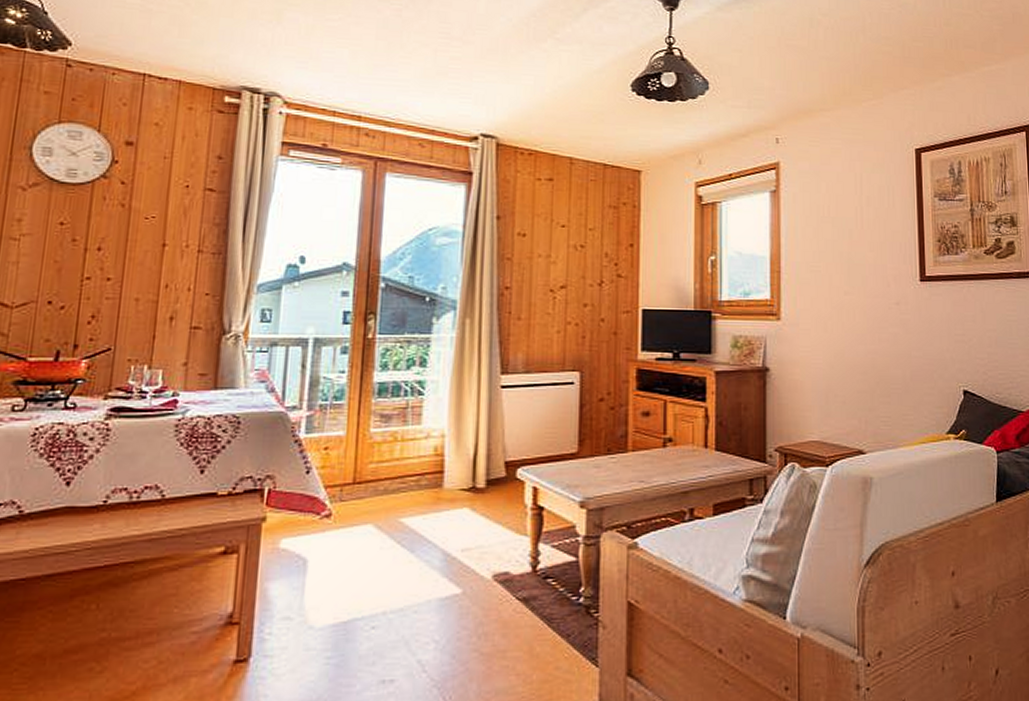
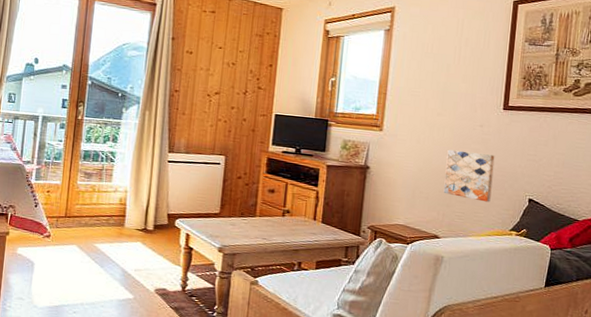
wall art: none [861,337,920,400] -> present [443,149,495,202]

